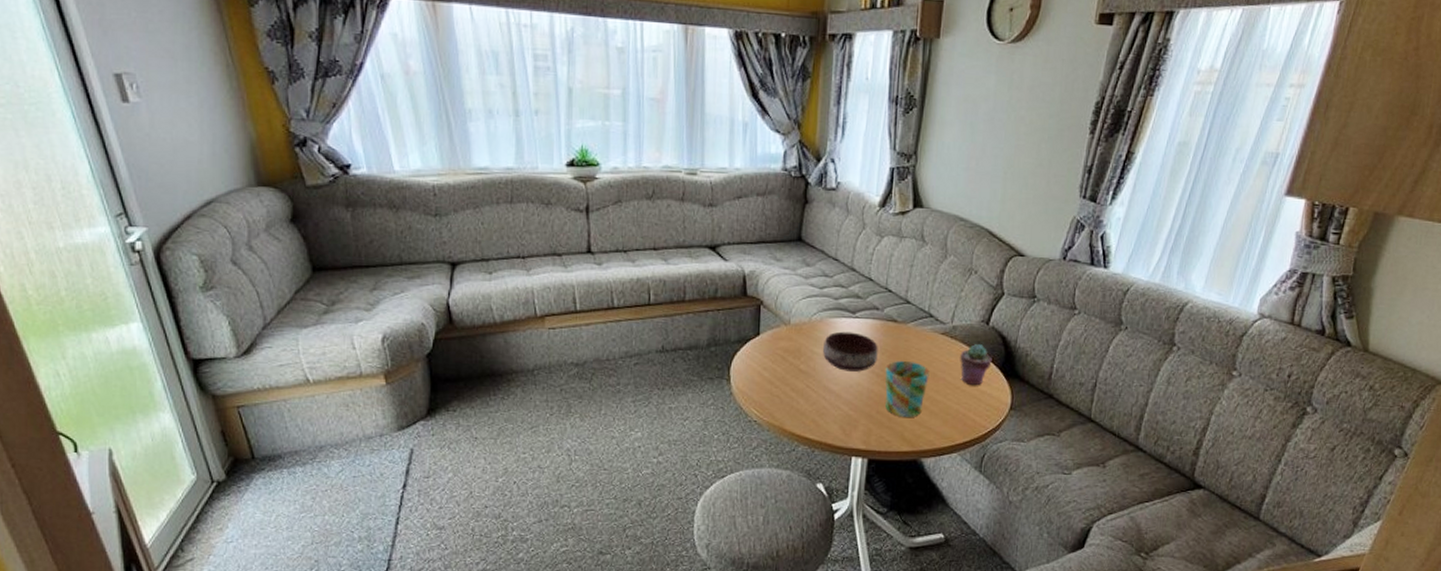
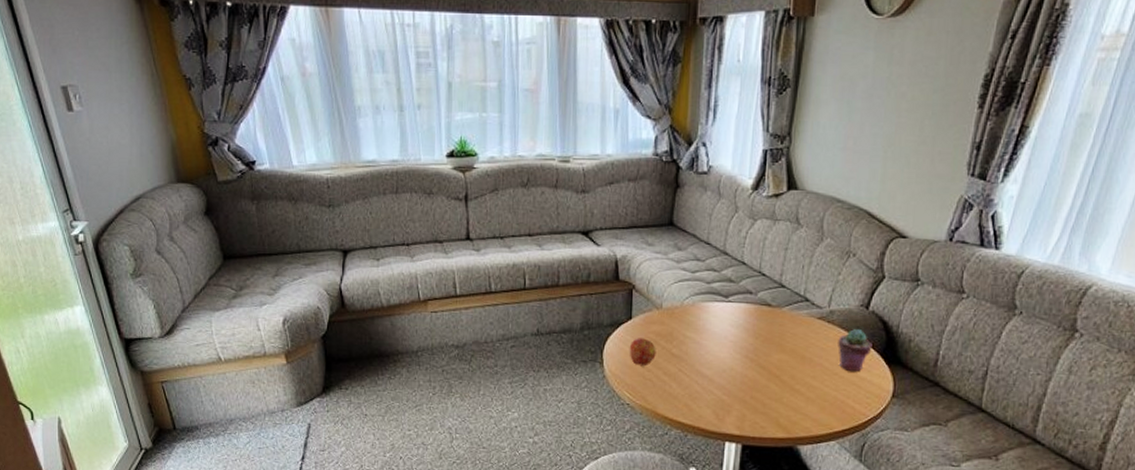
apple: none [756,354,784,383] -> present [629,338,656,367]
bowl: present [823,331,878,372] -> none [695,315,752,356]
mug: present [885,361,930,417] -> none [759,346,806,403]

